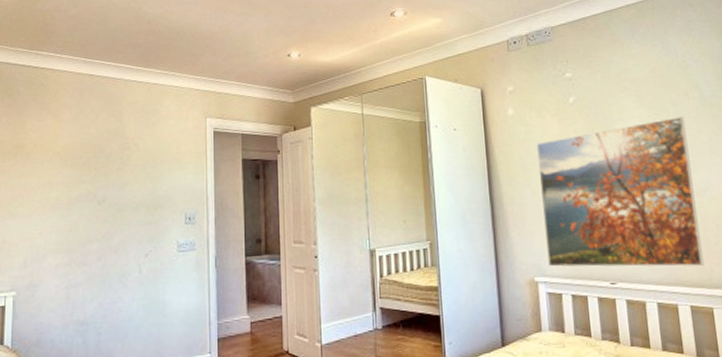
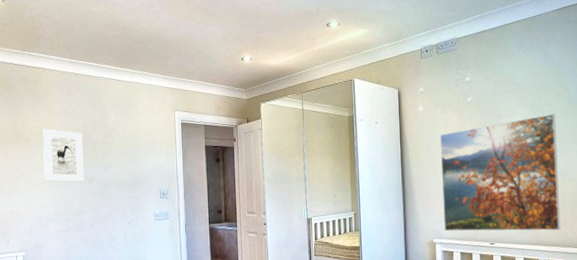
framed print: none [45,140,94,205] -> present [42,129,84,182]

